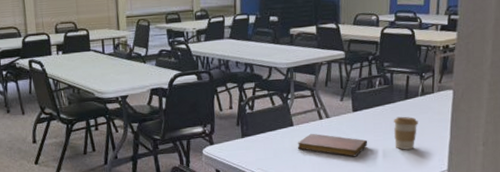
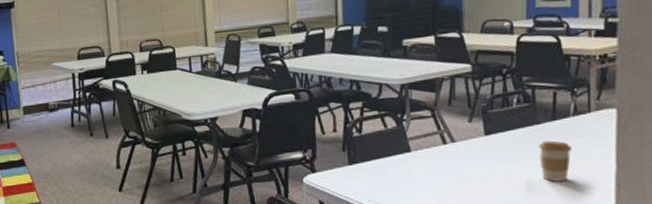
notebook: present [297,133,368,157] -> none [416,160,507,189]

